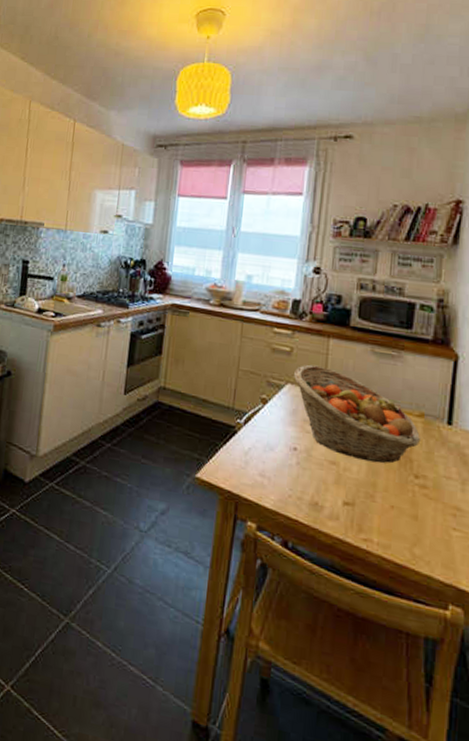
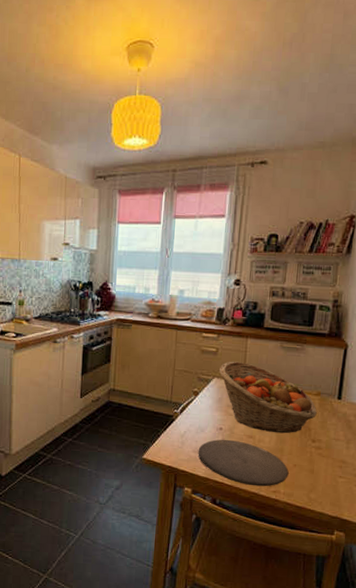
plate: none [265,462,384,532] -> present [198,439,289,487]

